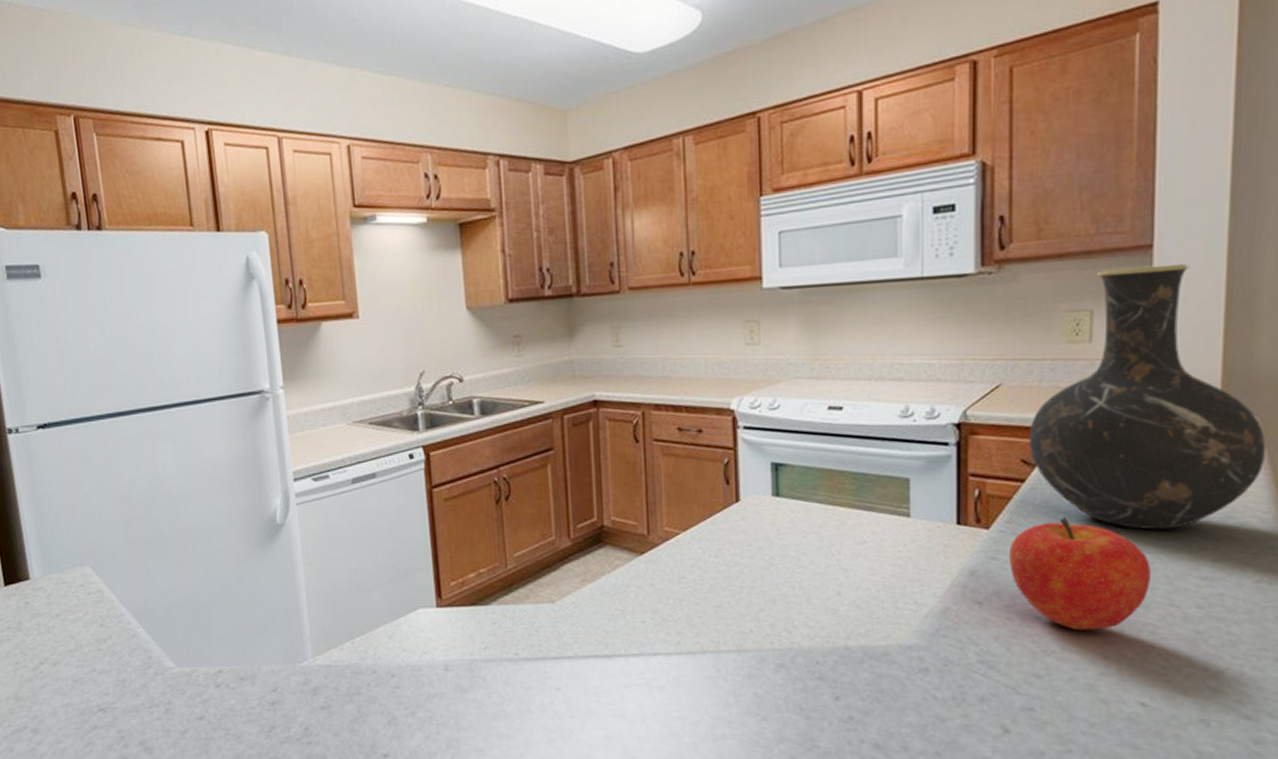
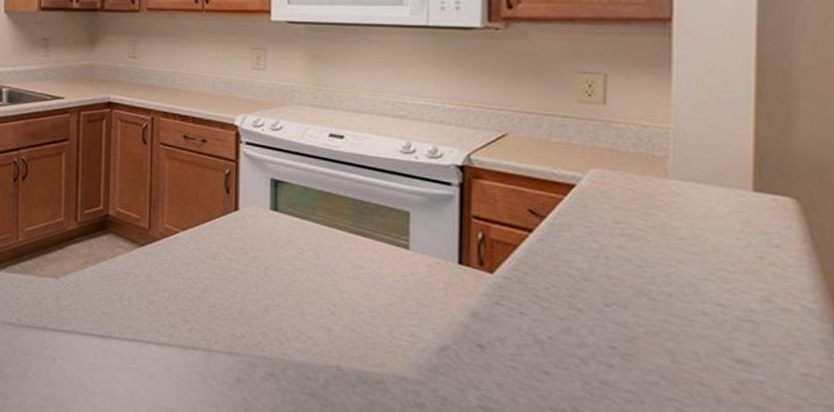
fruit: present [1008,516,1151,631] -> none [514,273,676,397]
vase: present [1029,264,1267,530] -> none [537,38,810,304]

